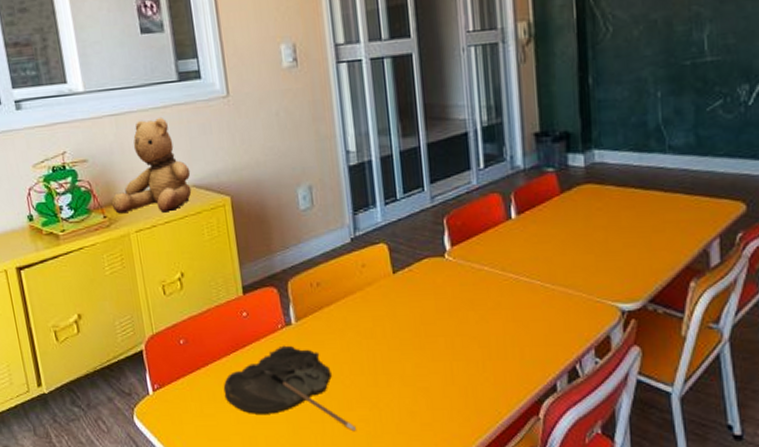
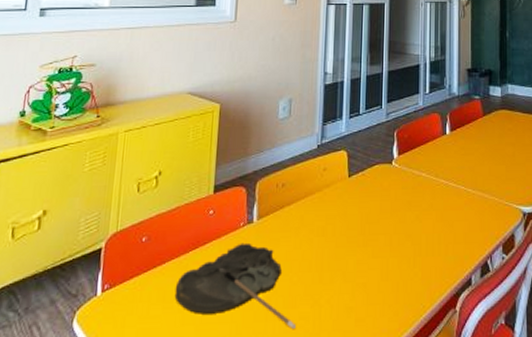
teddy bear: present [111,118,192,214] -> none [107,34,189,115]

